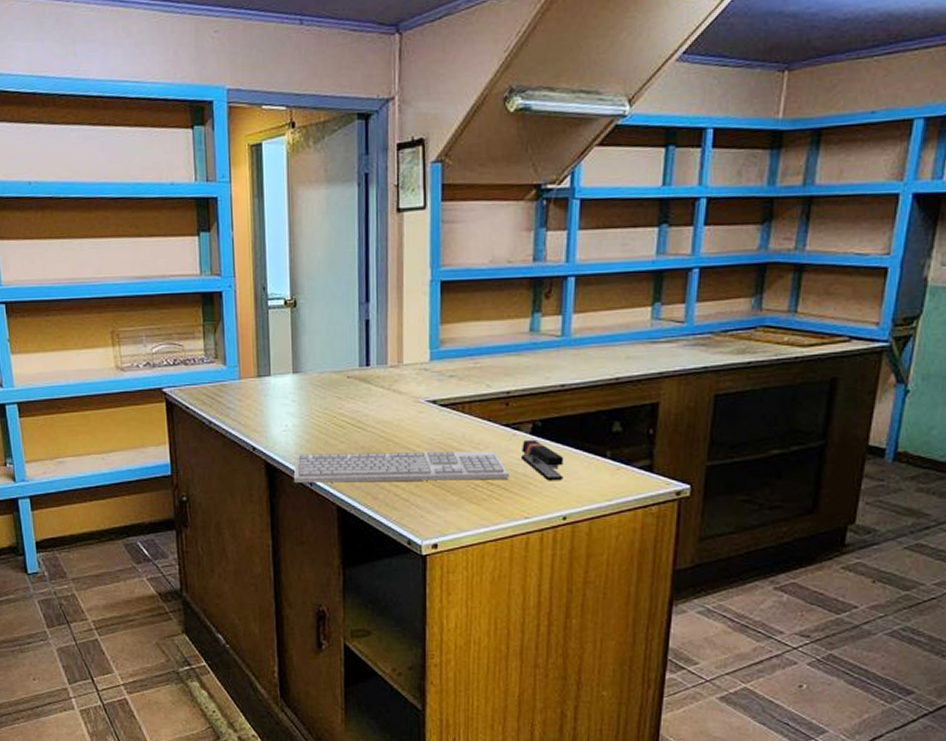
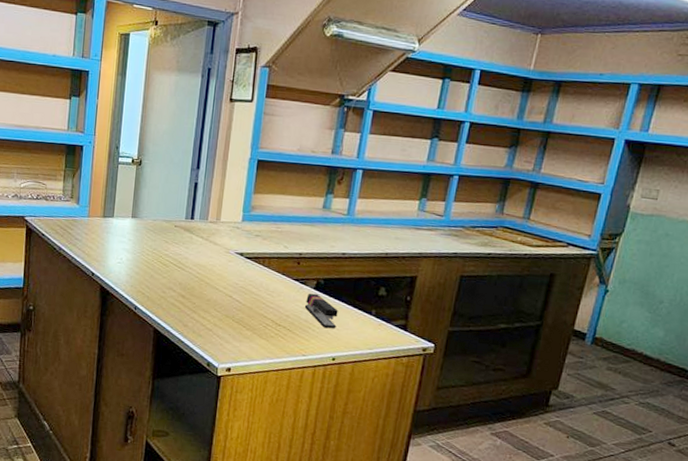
keyboard: present [293,451,509,483] -> none [121,283,294,322]

